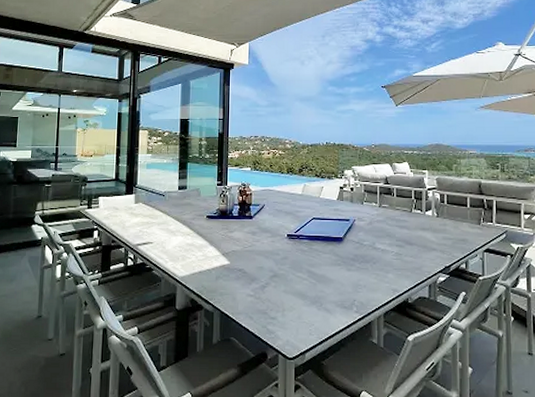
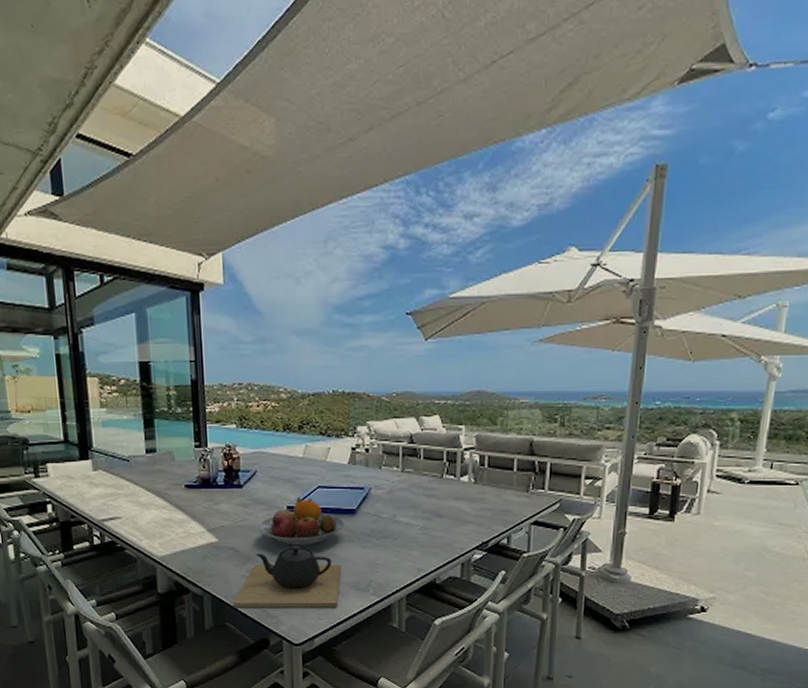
teapot: none [238,268,330,324] -> present [233,546,341,608]
fruit bowl: none [263,227,334,268] -> present [258,497,345,546]

